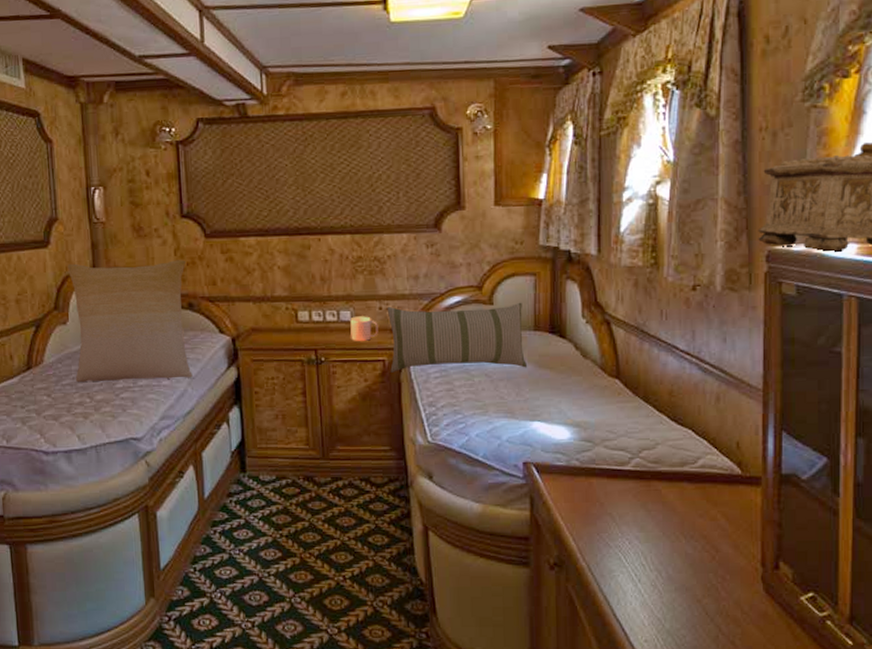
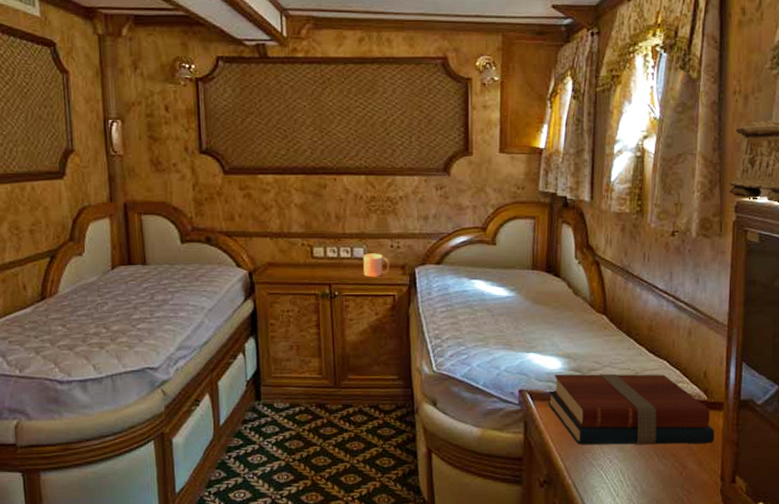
pillow: present [67,260,193,383] -> none [83,195,210,314]
pillow: present [387,302,528,373] -> none [398,243,526,307]
books: none [556,444,752,525] -> present [548,373,715,445]

